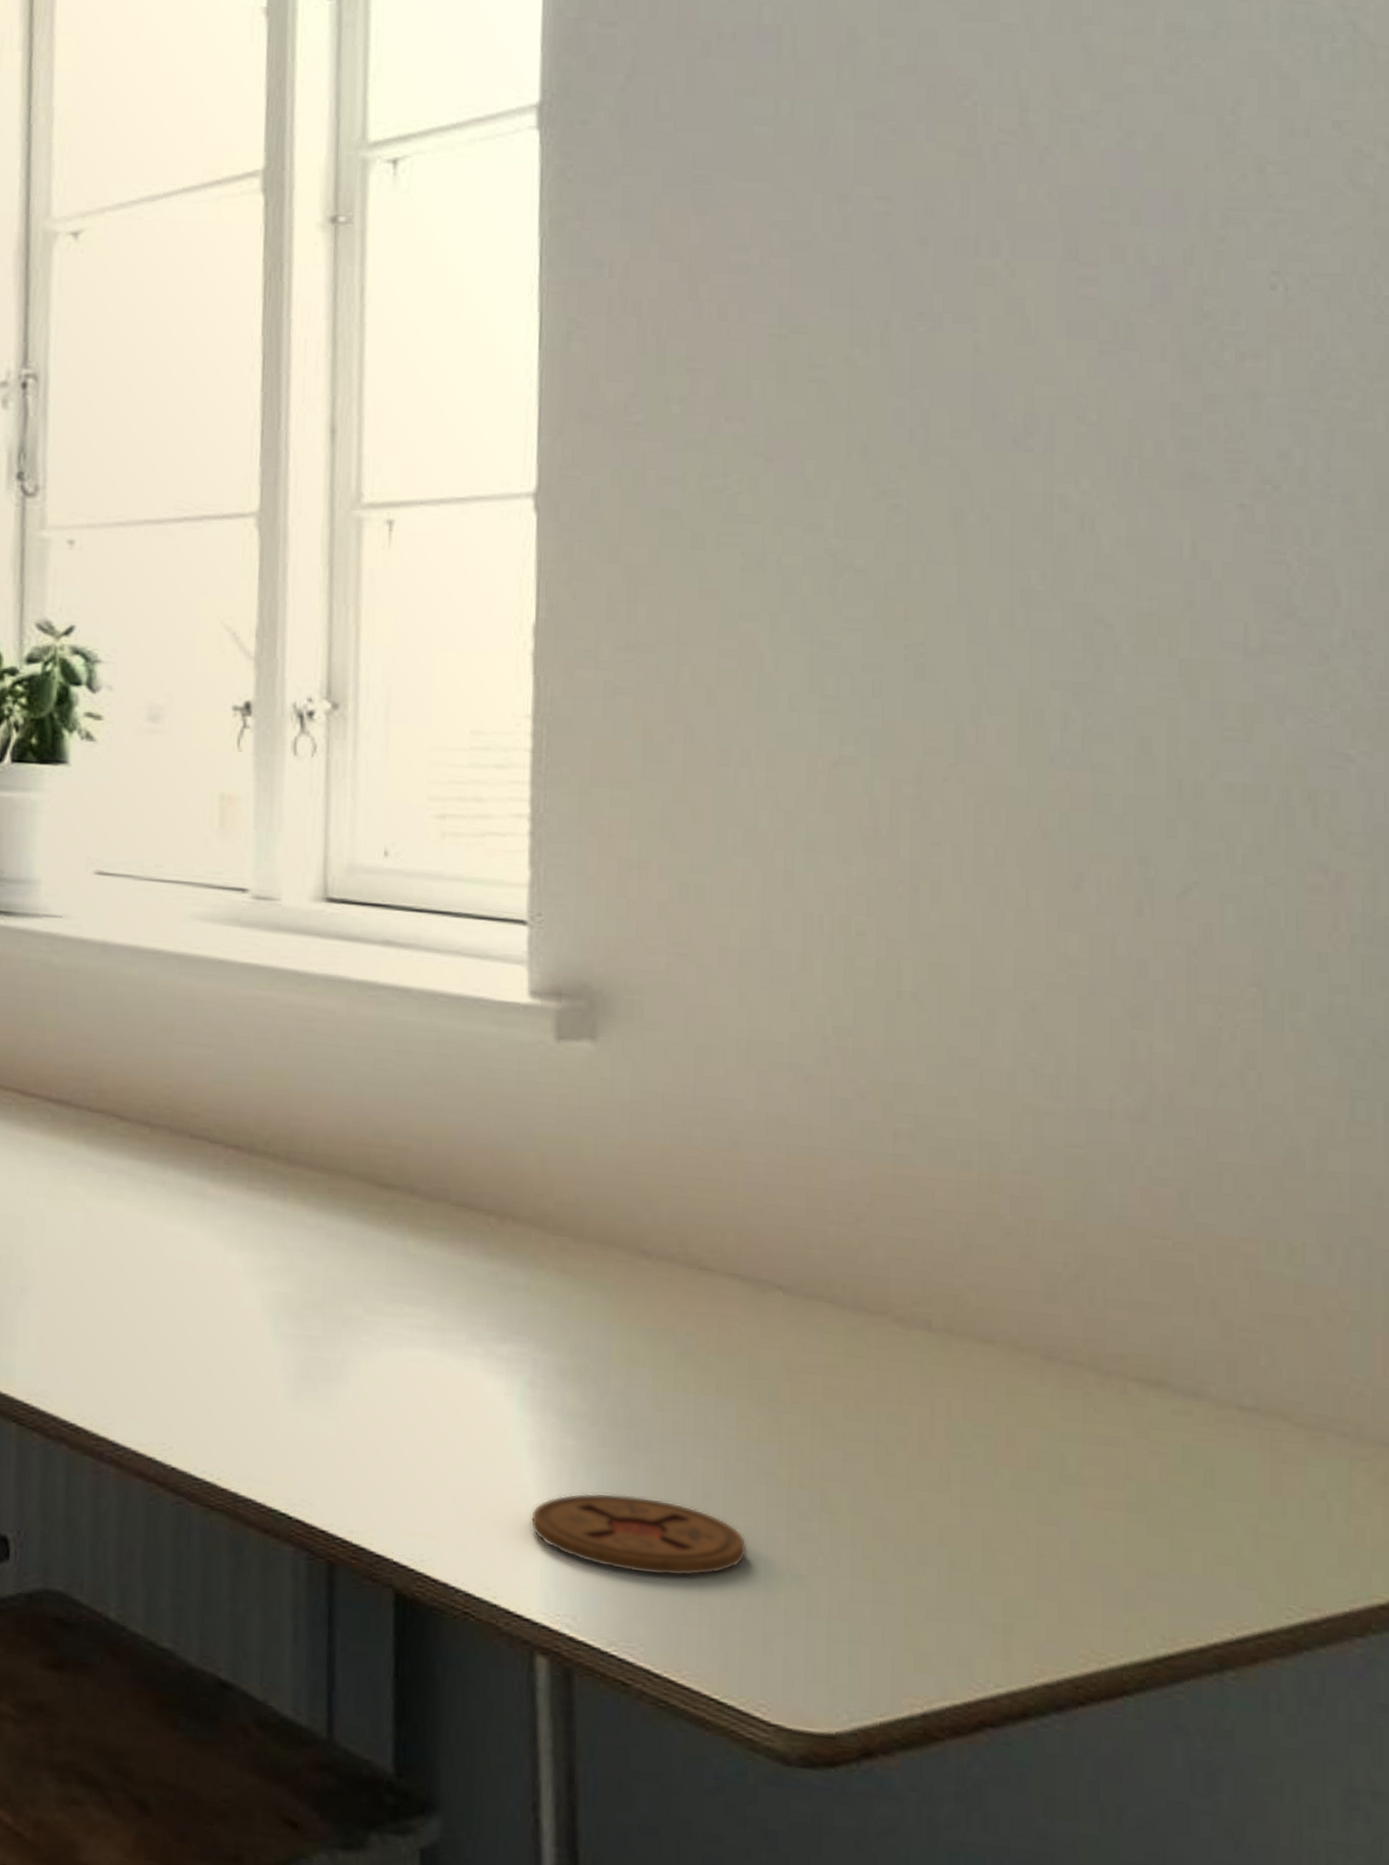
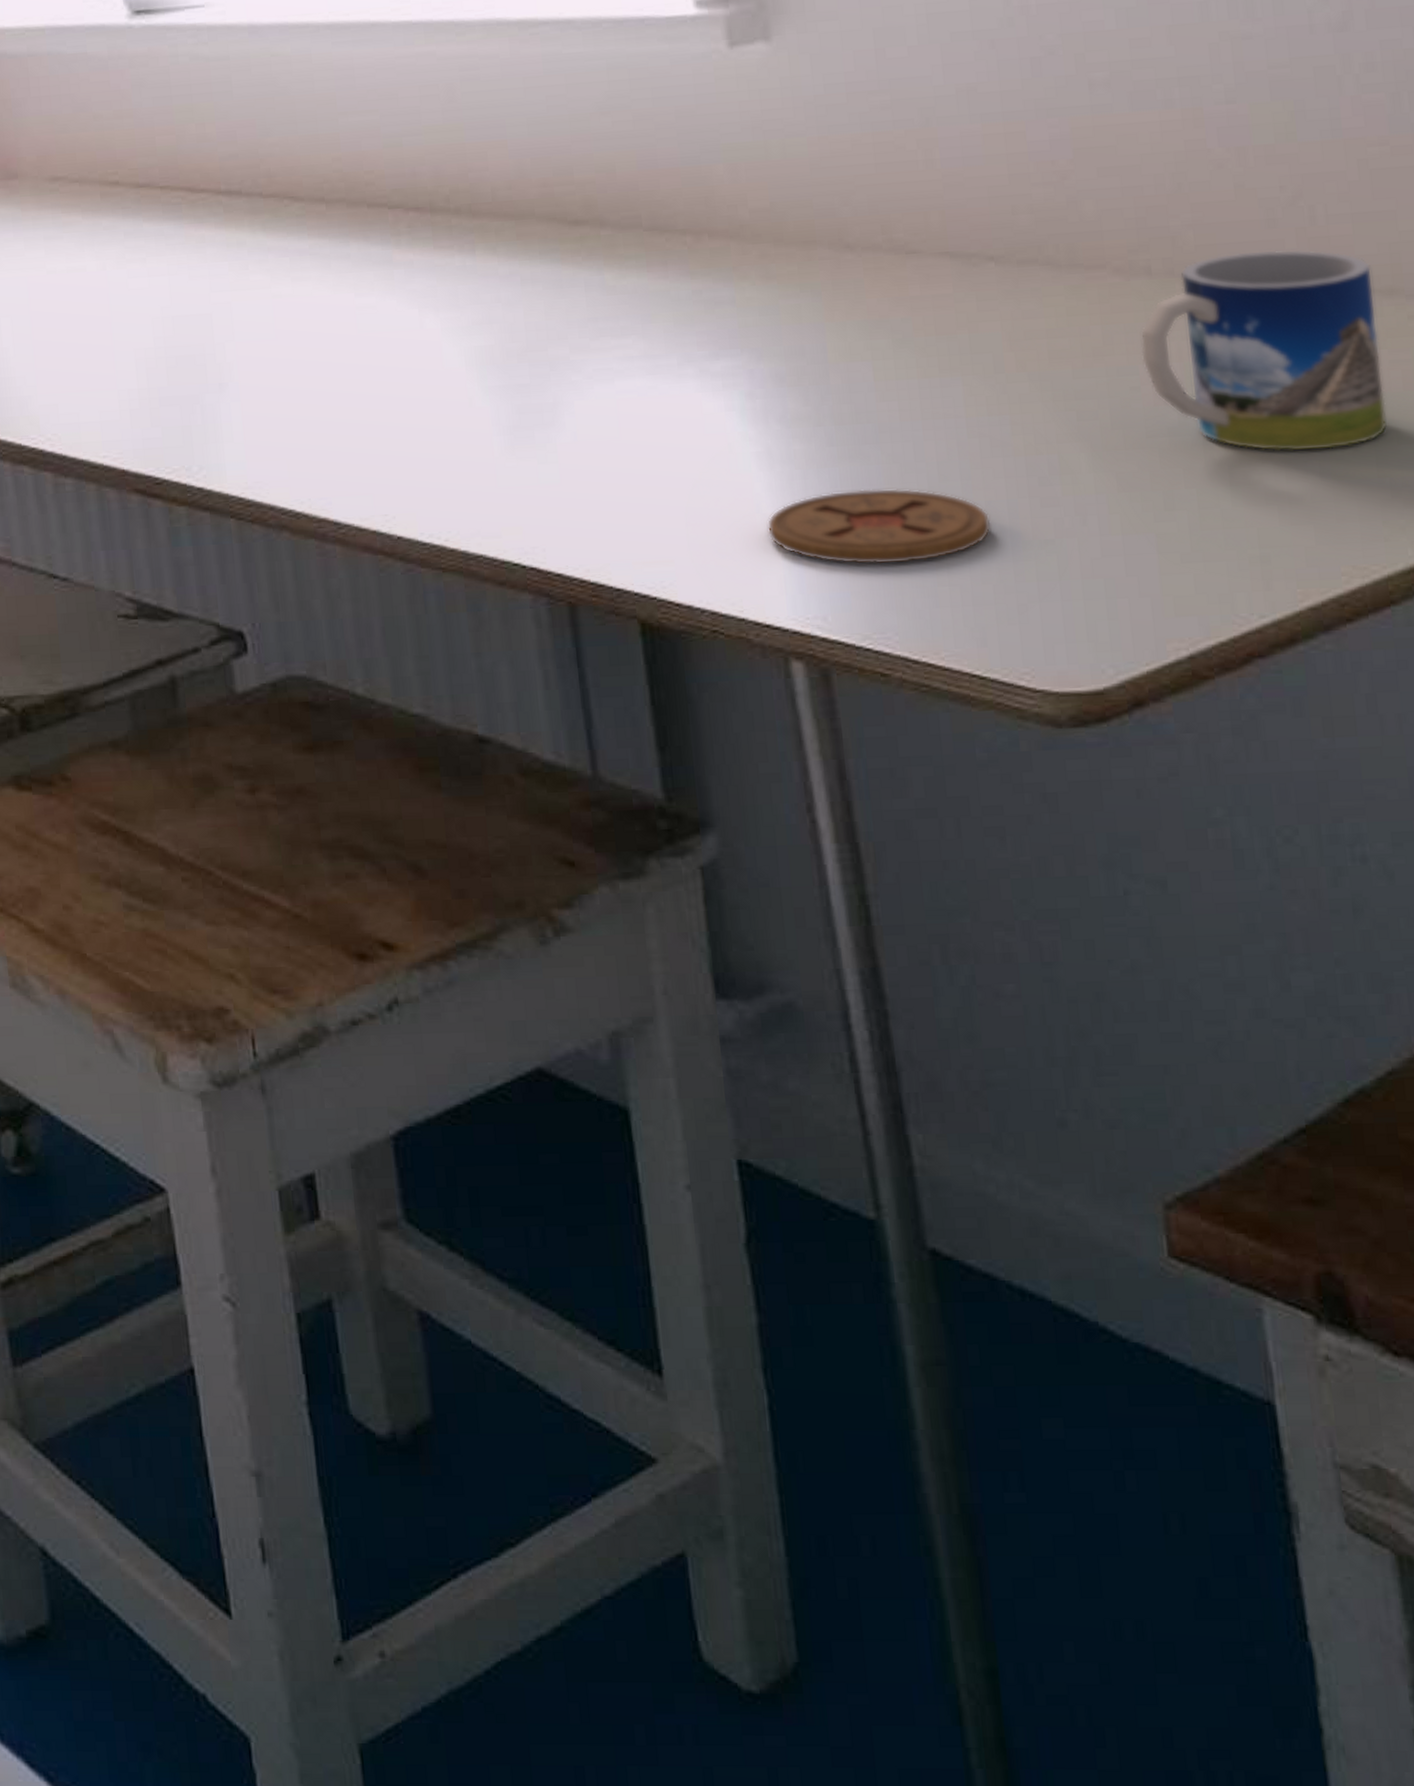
mug: none [912,1320,1142,1531] -> present [1140,249,1388,452]

